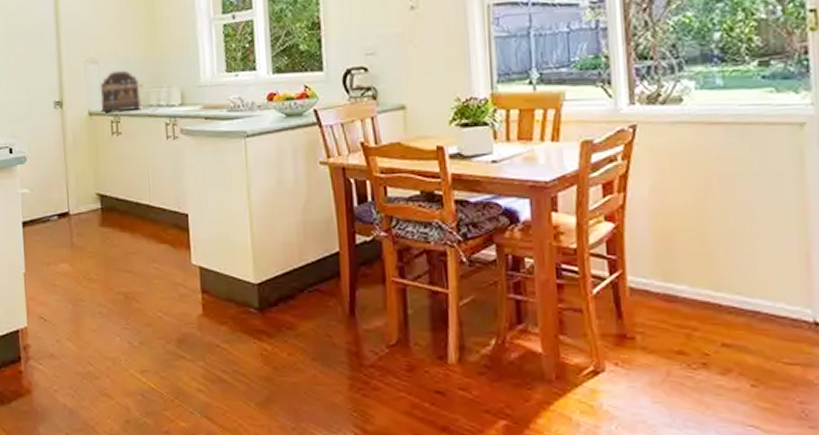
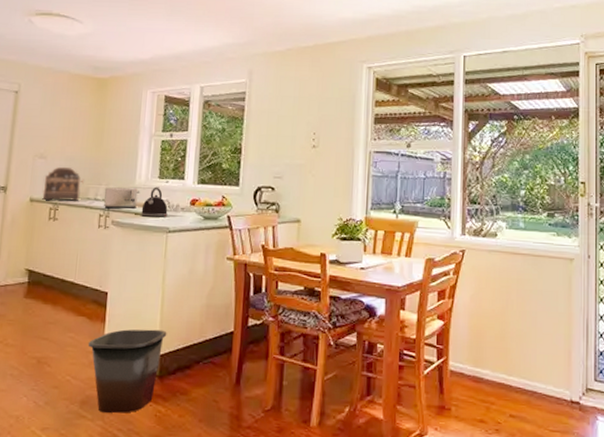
toaster: none [167,86,208,115] -> present [104,187,140,209]
waste bin: none [175,254,262,352] -> present [87,329,167,413]
kettle: none [211,82,243,122] -> present [141,186,168,219]

